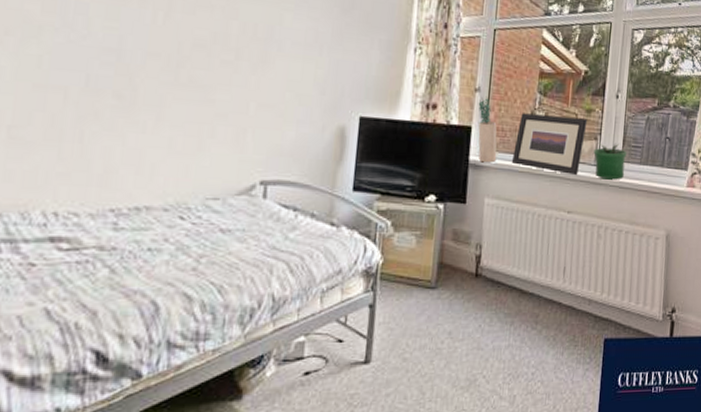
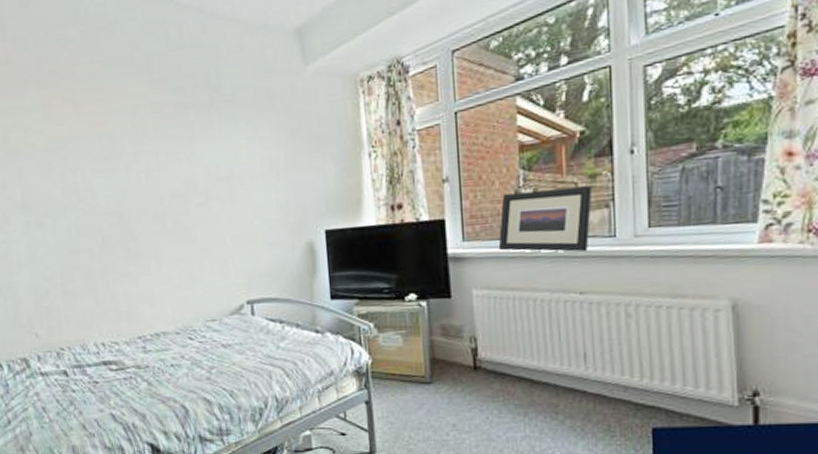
vase: present [478,96,497,163] -> none [448,185,480,254]
planter: present [593,143,631,181] -> none [606,205,661,252]

